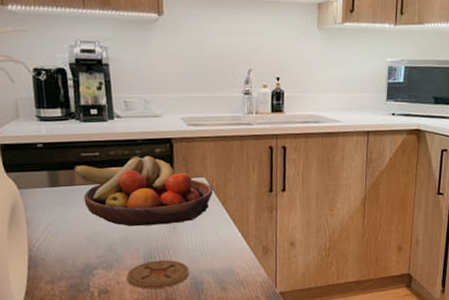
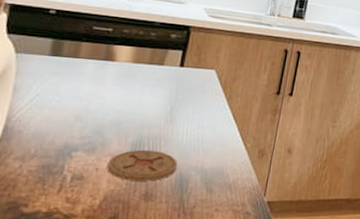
fruit bowl: present [74,156,213,227] -> none [81,38,221,113]

